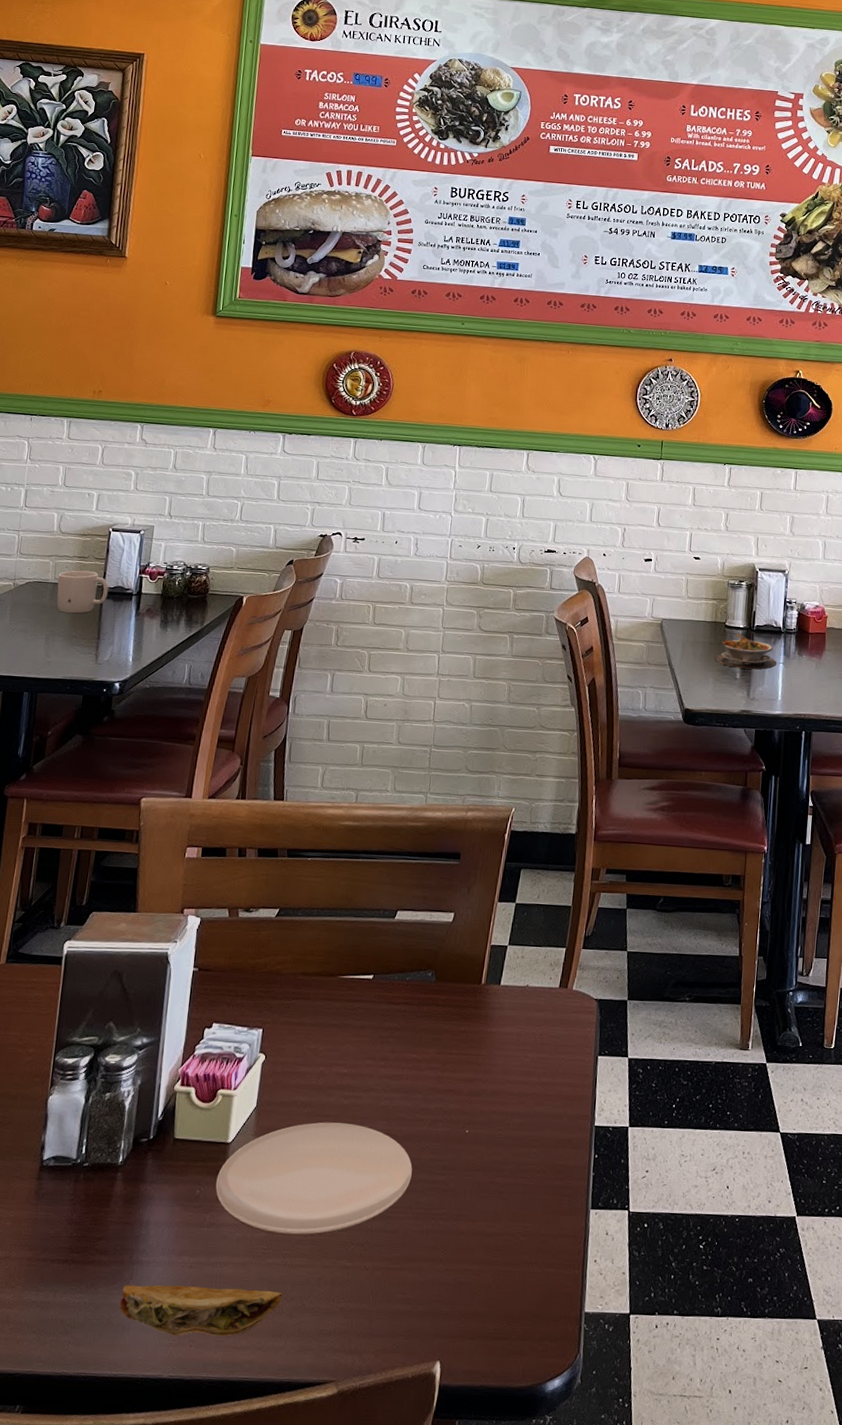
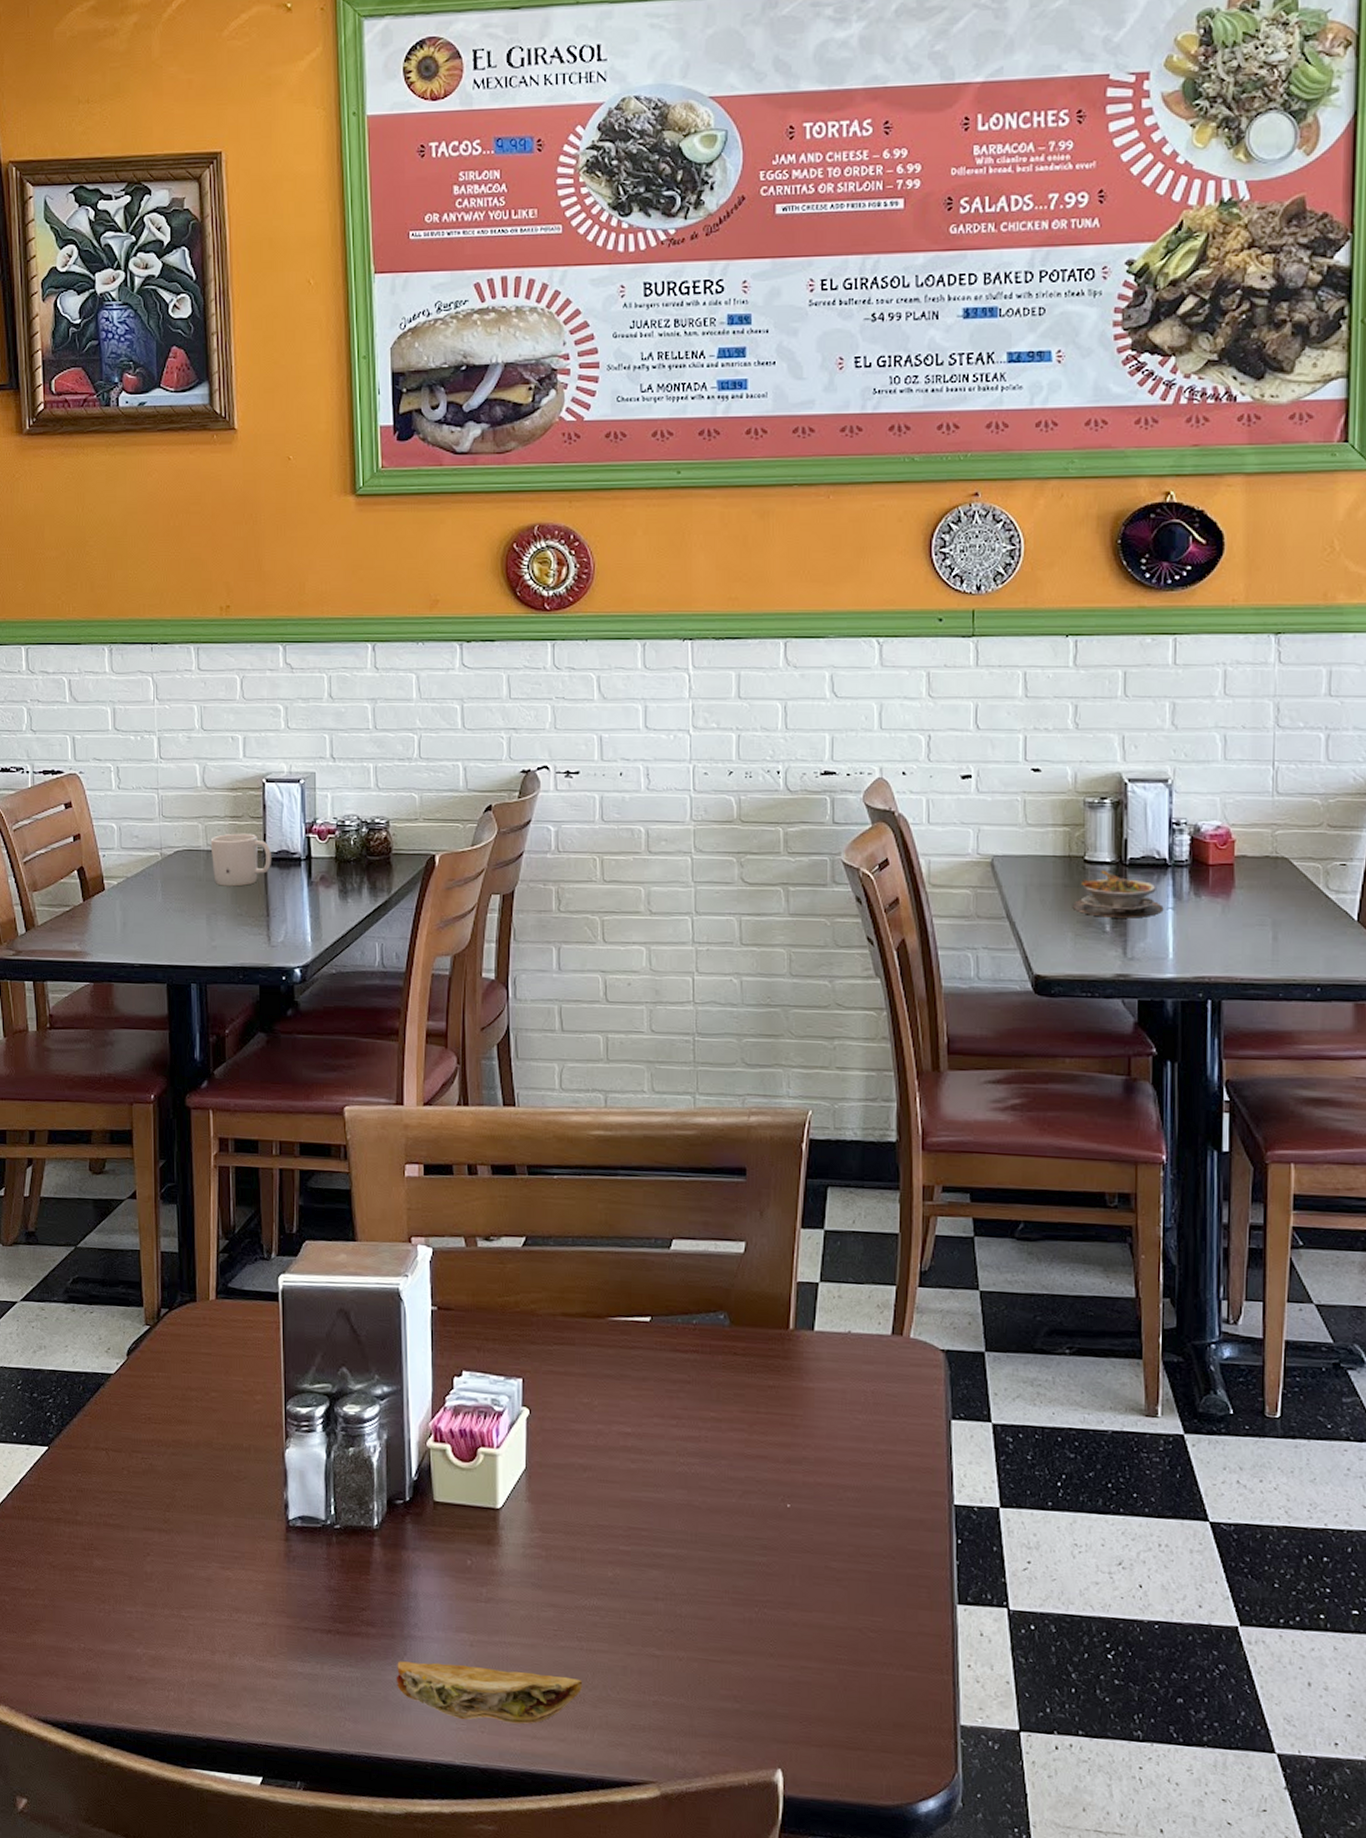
plate: present [215,1122,413,1237] -> none [489,1488,725,1619]

